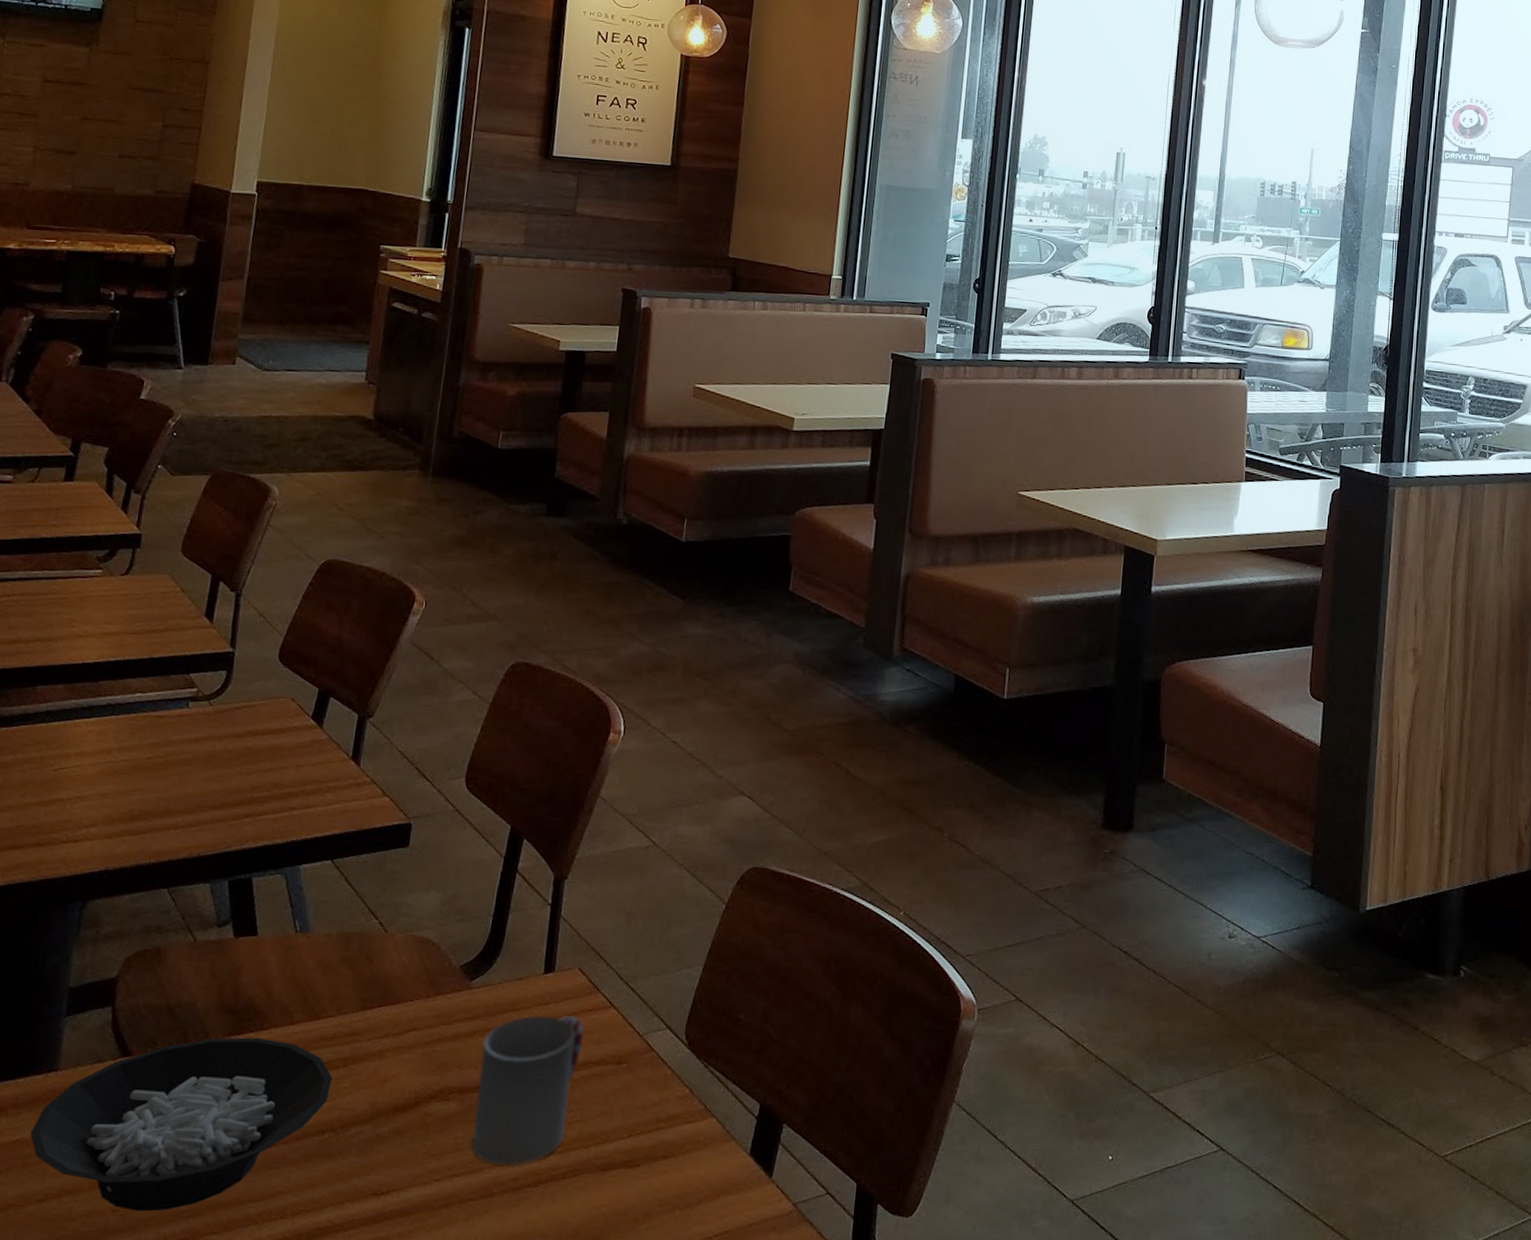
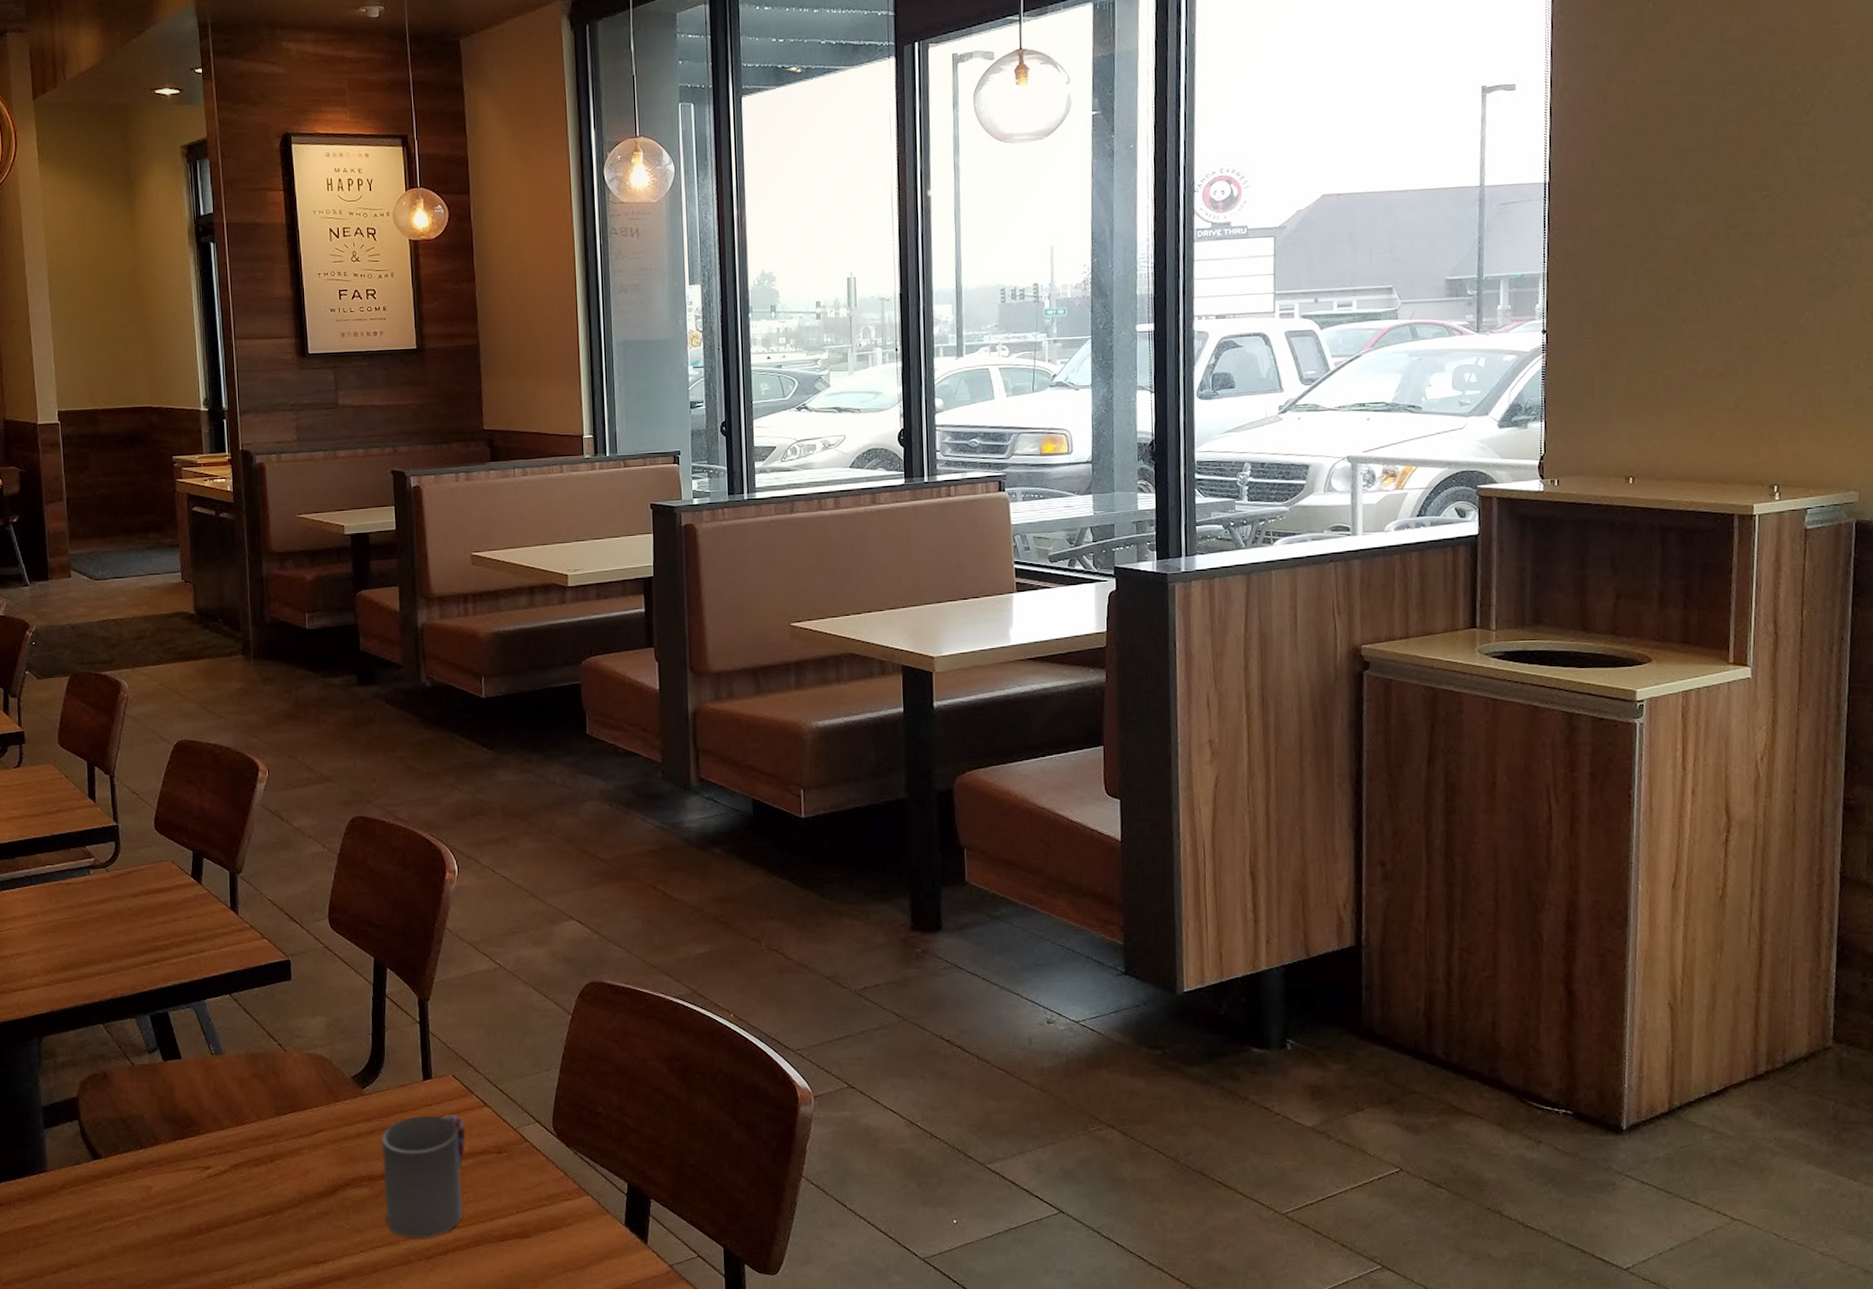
cereal bowl: present [30,1037,333,1212] -> none [36,1141,264,1279]

